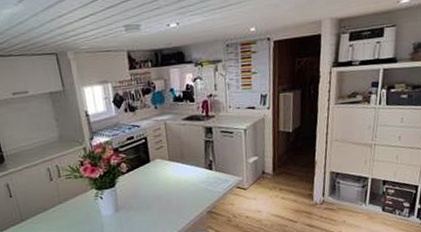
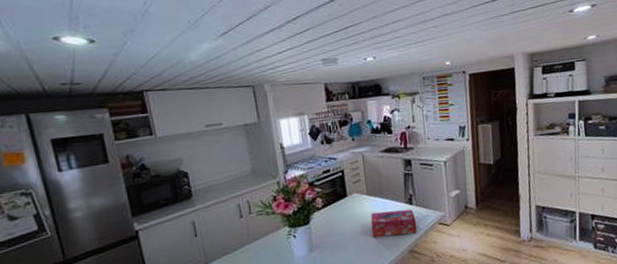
tissue box: none [172,174,216,200] -> present [370,209,418,238]

